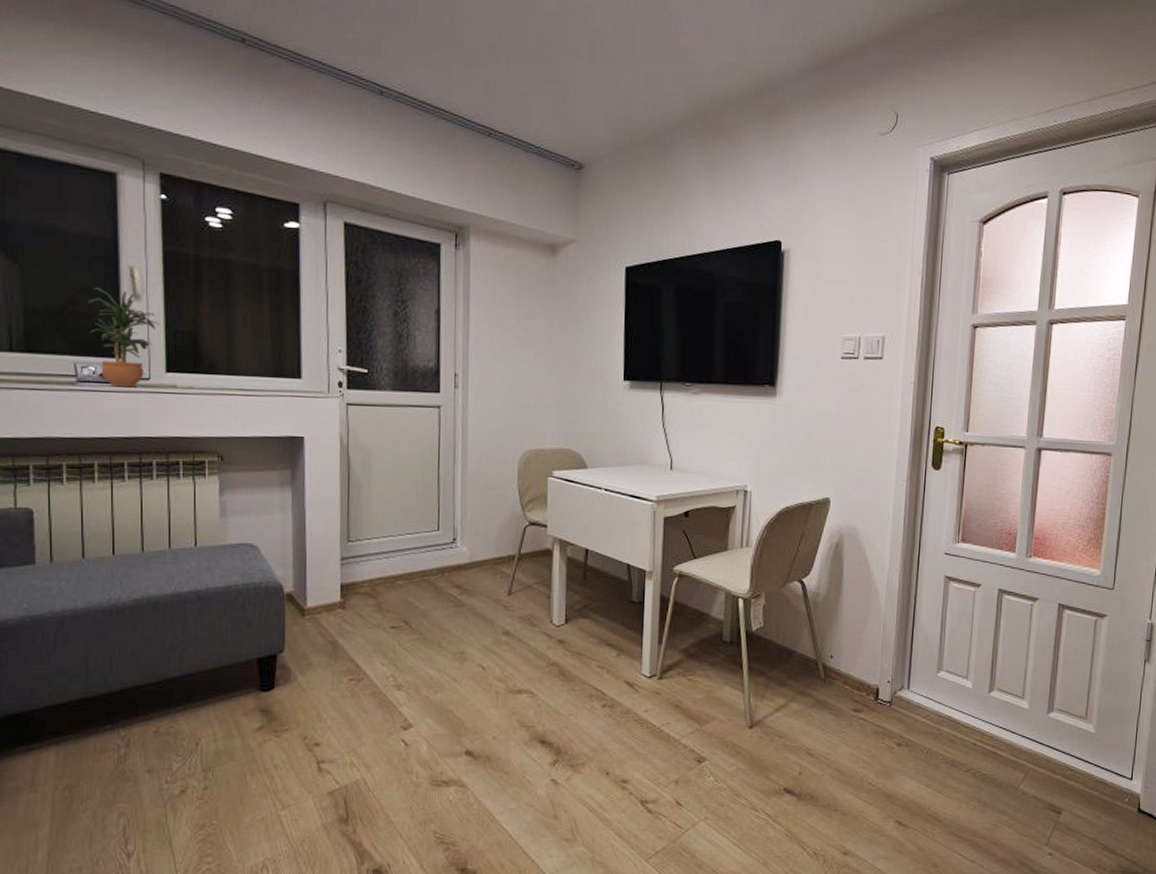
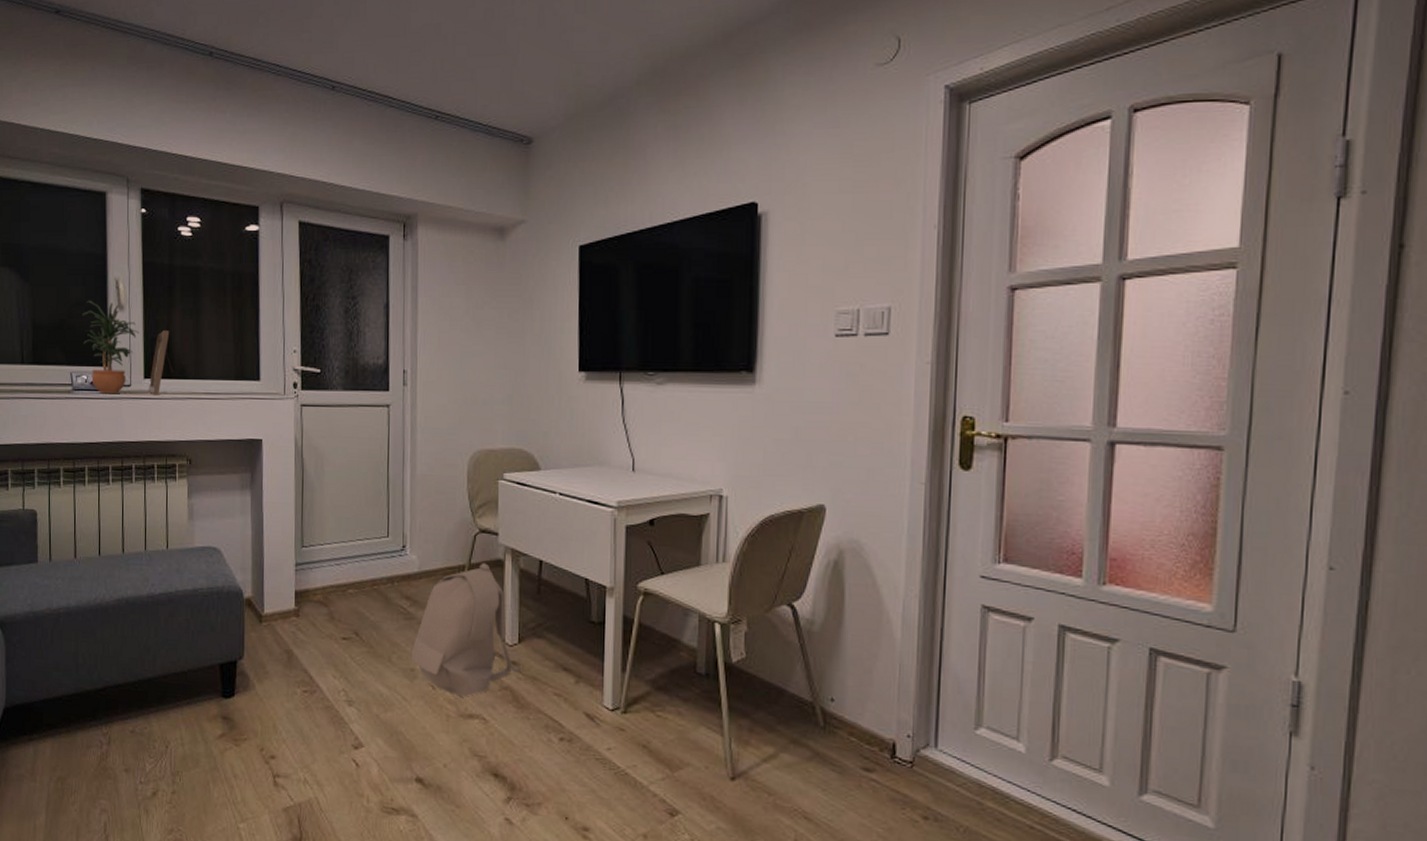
picture frame: none [171,323,201,390] -> present [148,331,173,395]
backpack: none [461,553,567,675] -> present [411,563,520,697]

